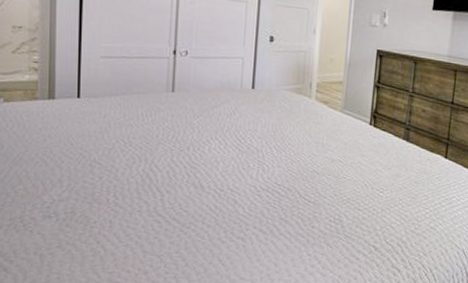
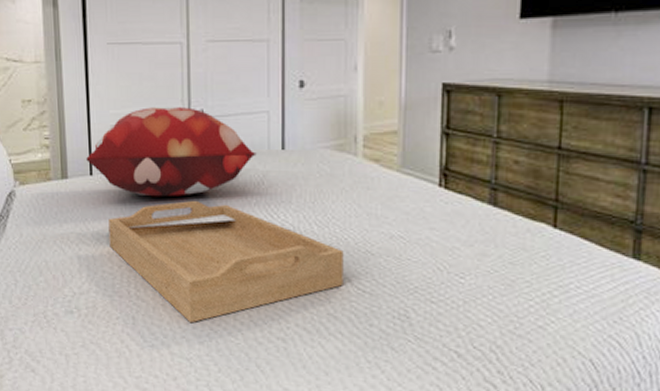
decorative pillow: none [75,44,231,121] -> present [86,106,256,197]
serving tray: none [92,124,296,226] -> present [108,200,344,323]

